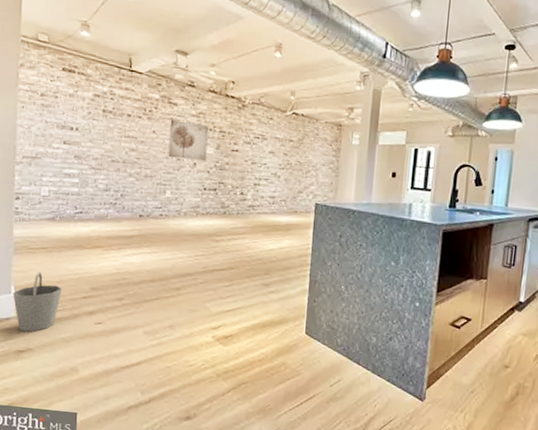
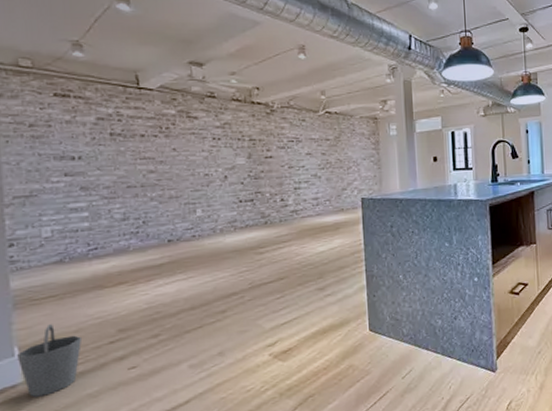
wall art: present [168,120,208,161] -> none [191,134,238,174]

